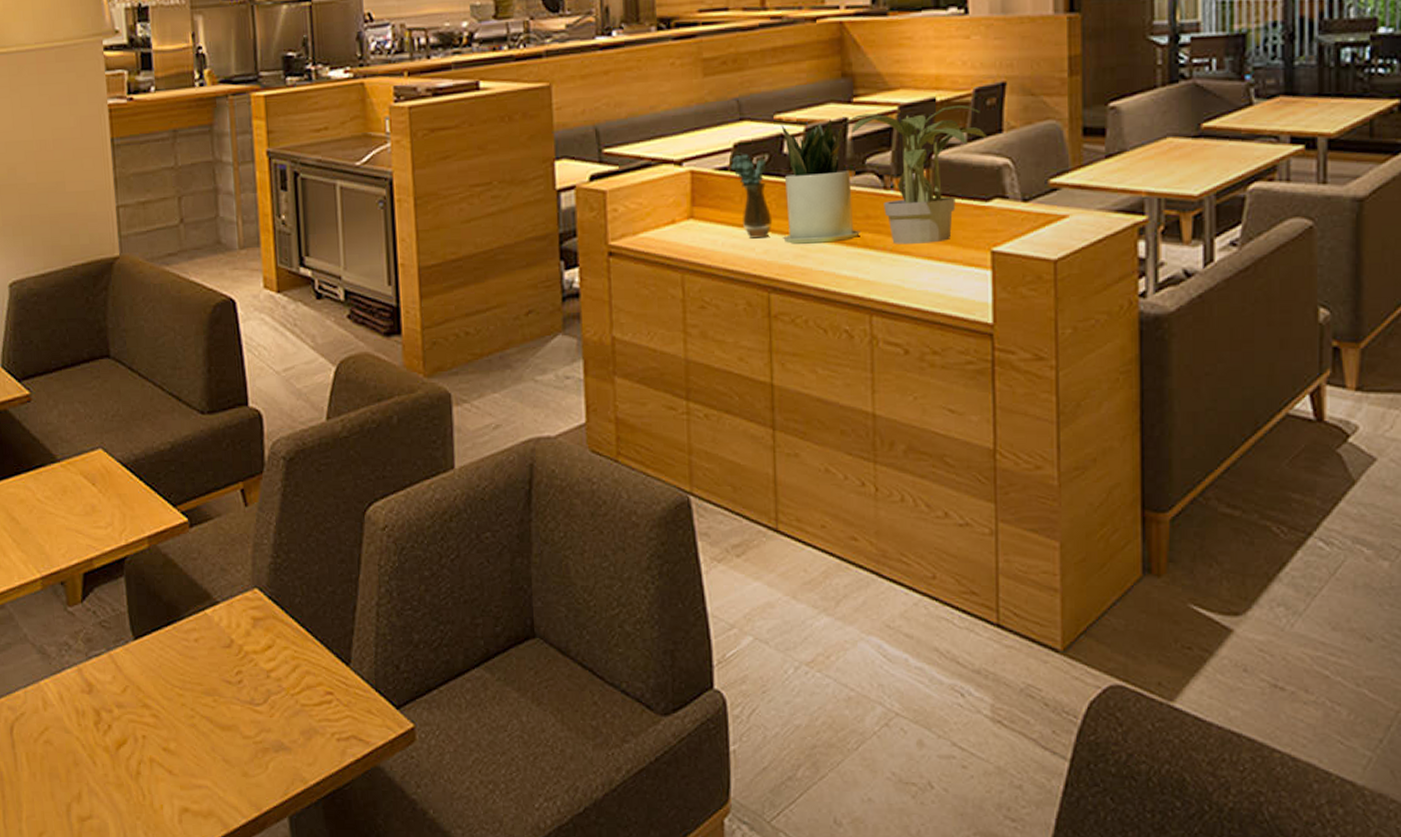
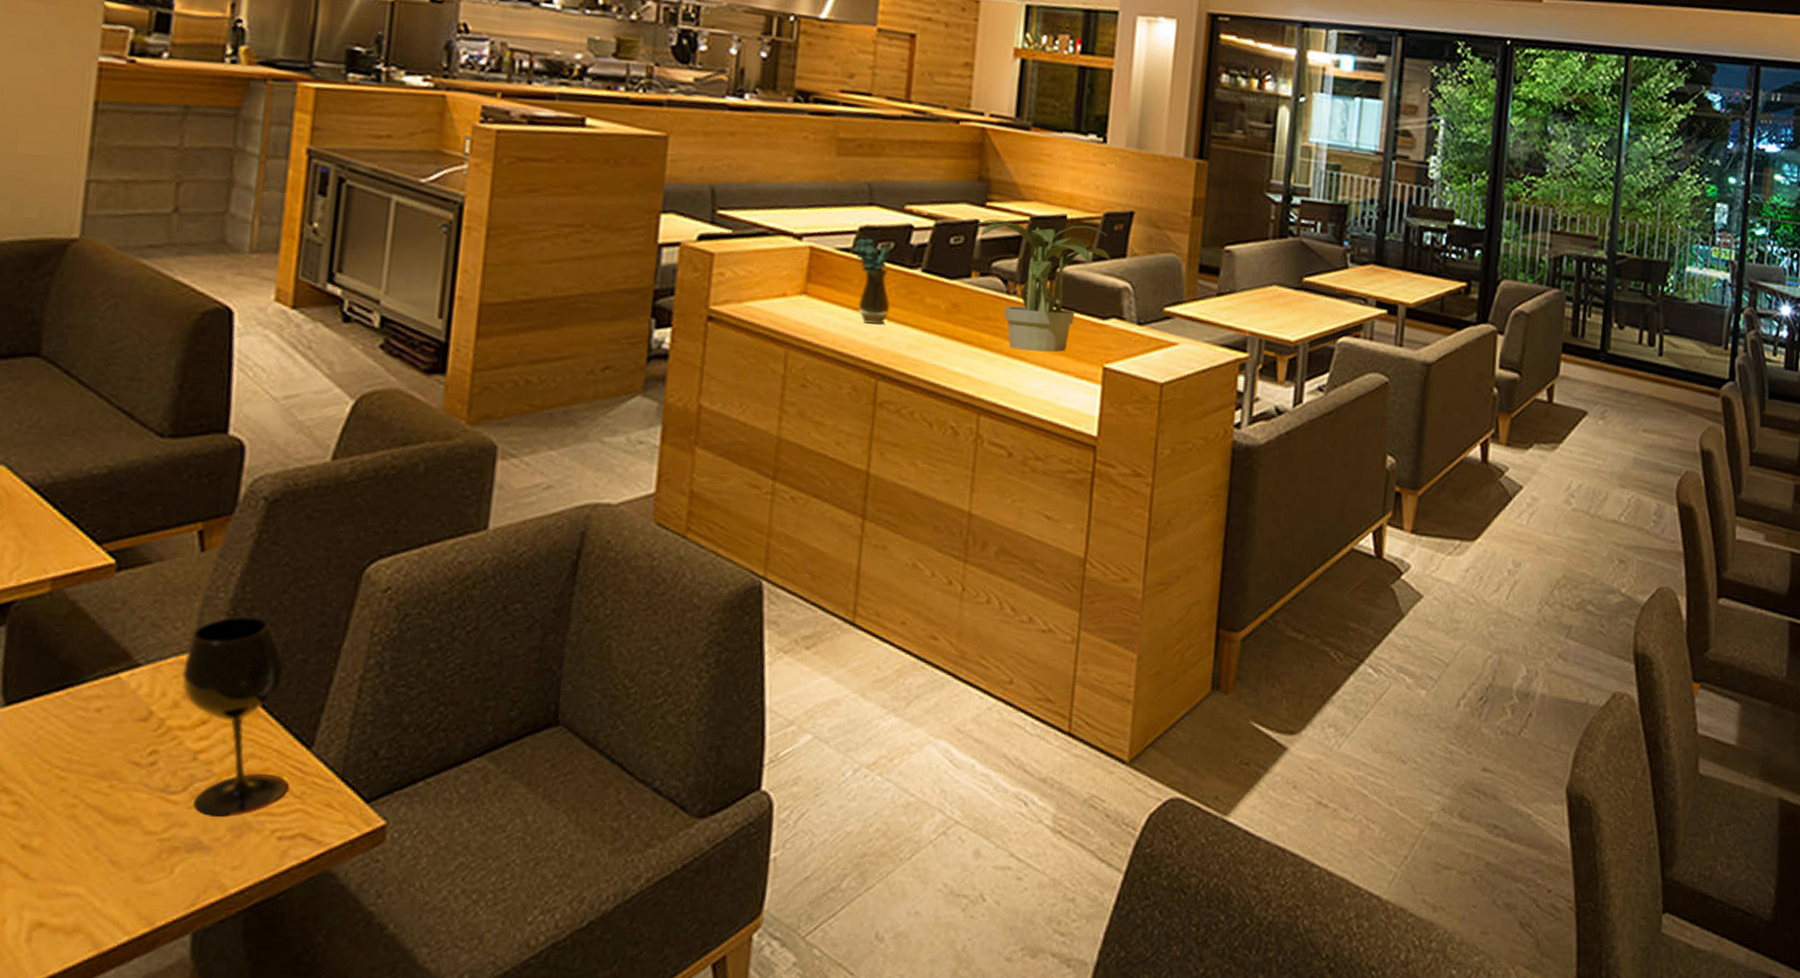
wineglass: none [247,558,338,723] -> present [181,616,289,817]
planter: present [781,119,862,245] -> none [897,215,979,339]

